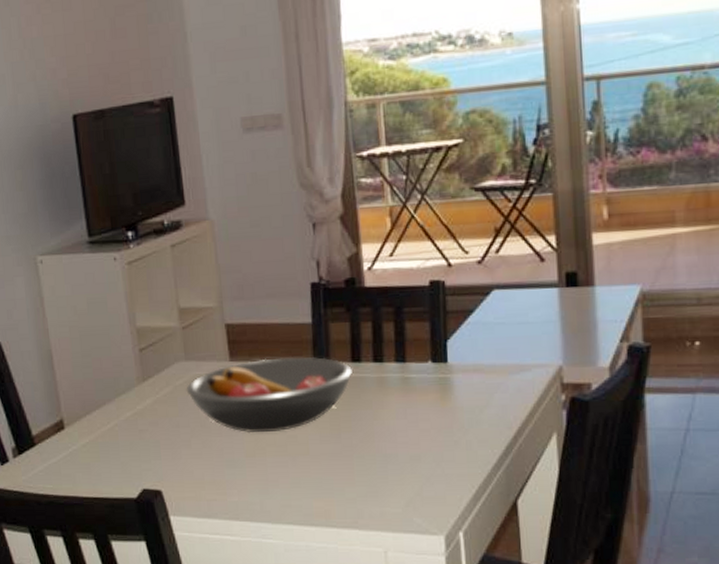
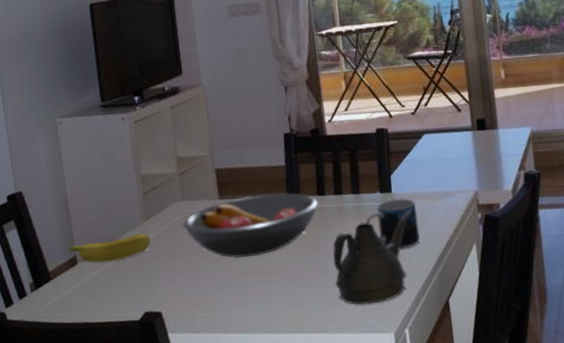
banana: none [53,398,148,429] -> present [68,234,151,263]
teapot: none [370,388,473,499] -> present [333,211,412,305]
mug: none [411,371,483,434] -> present [365,198,420,250]

